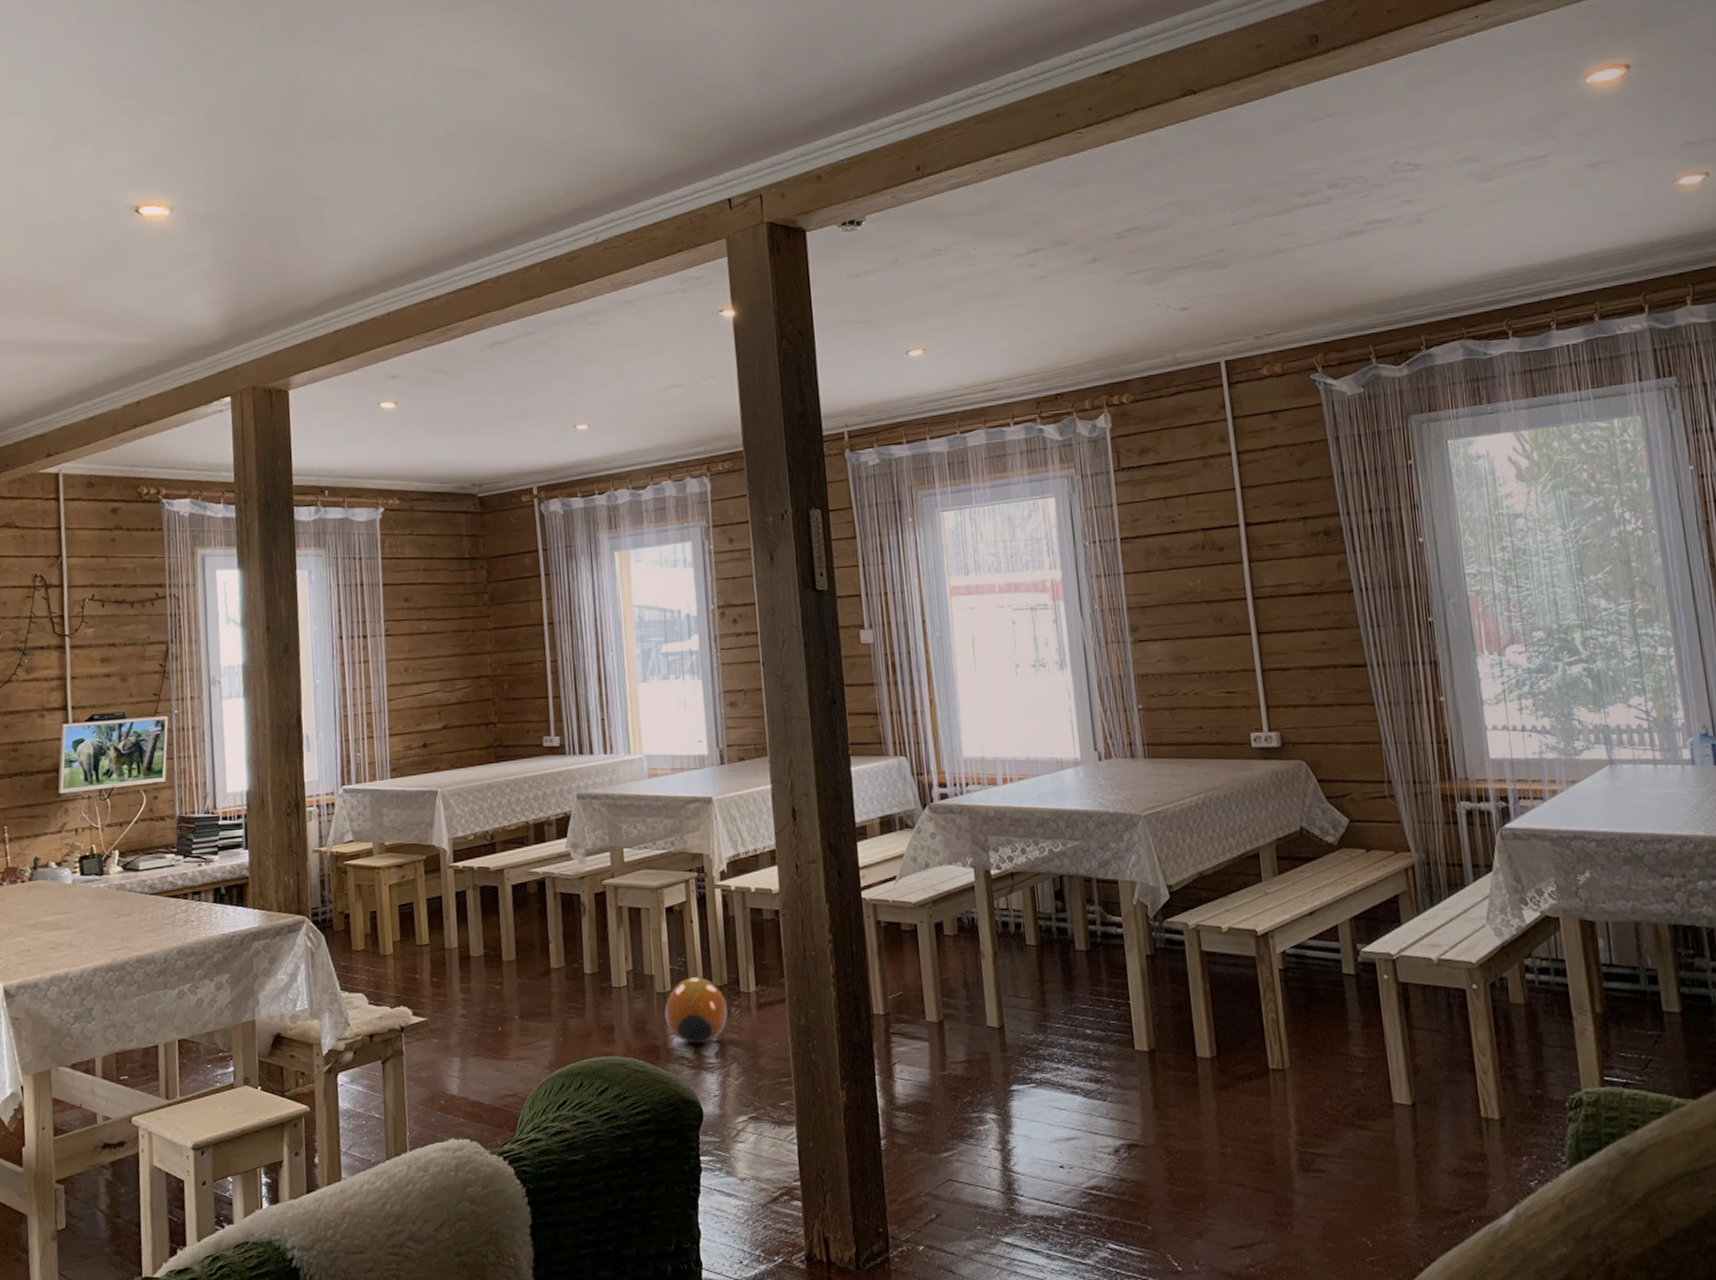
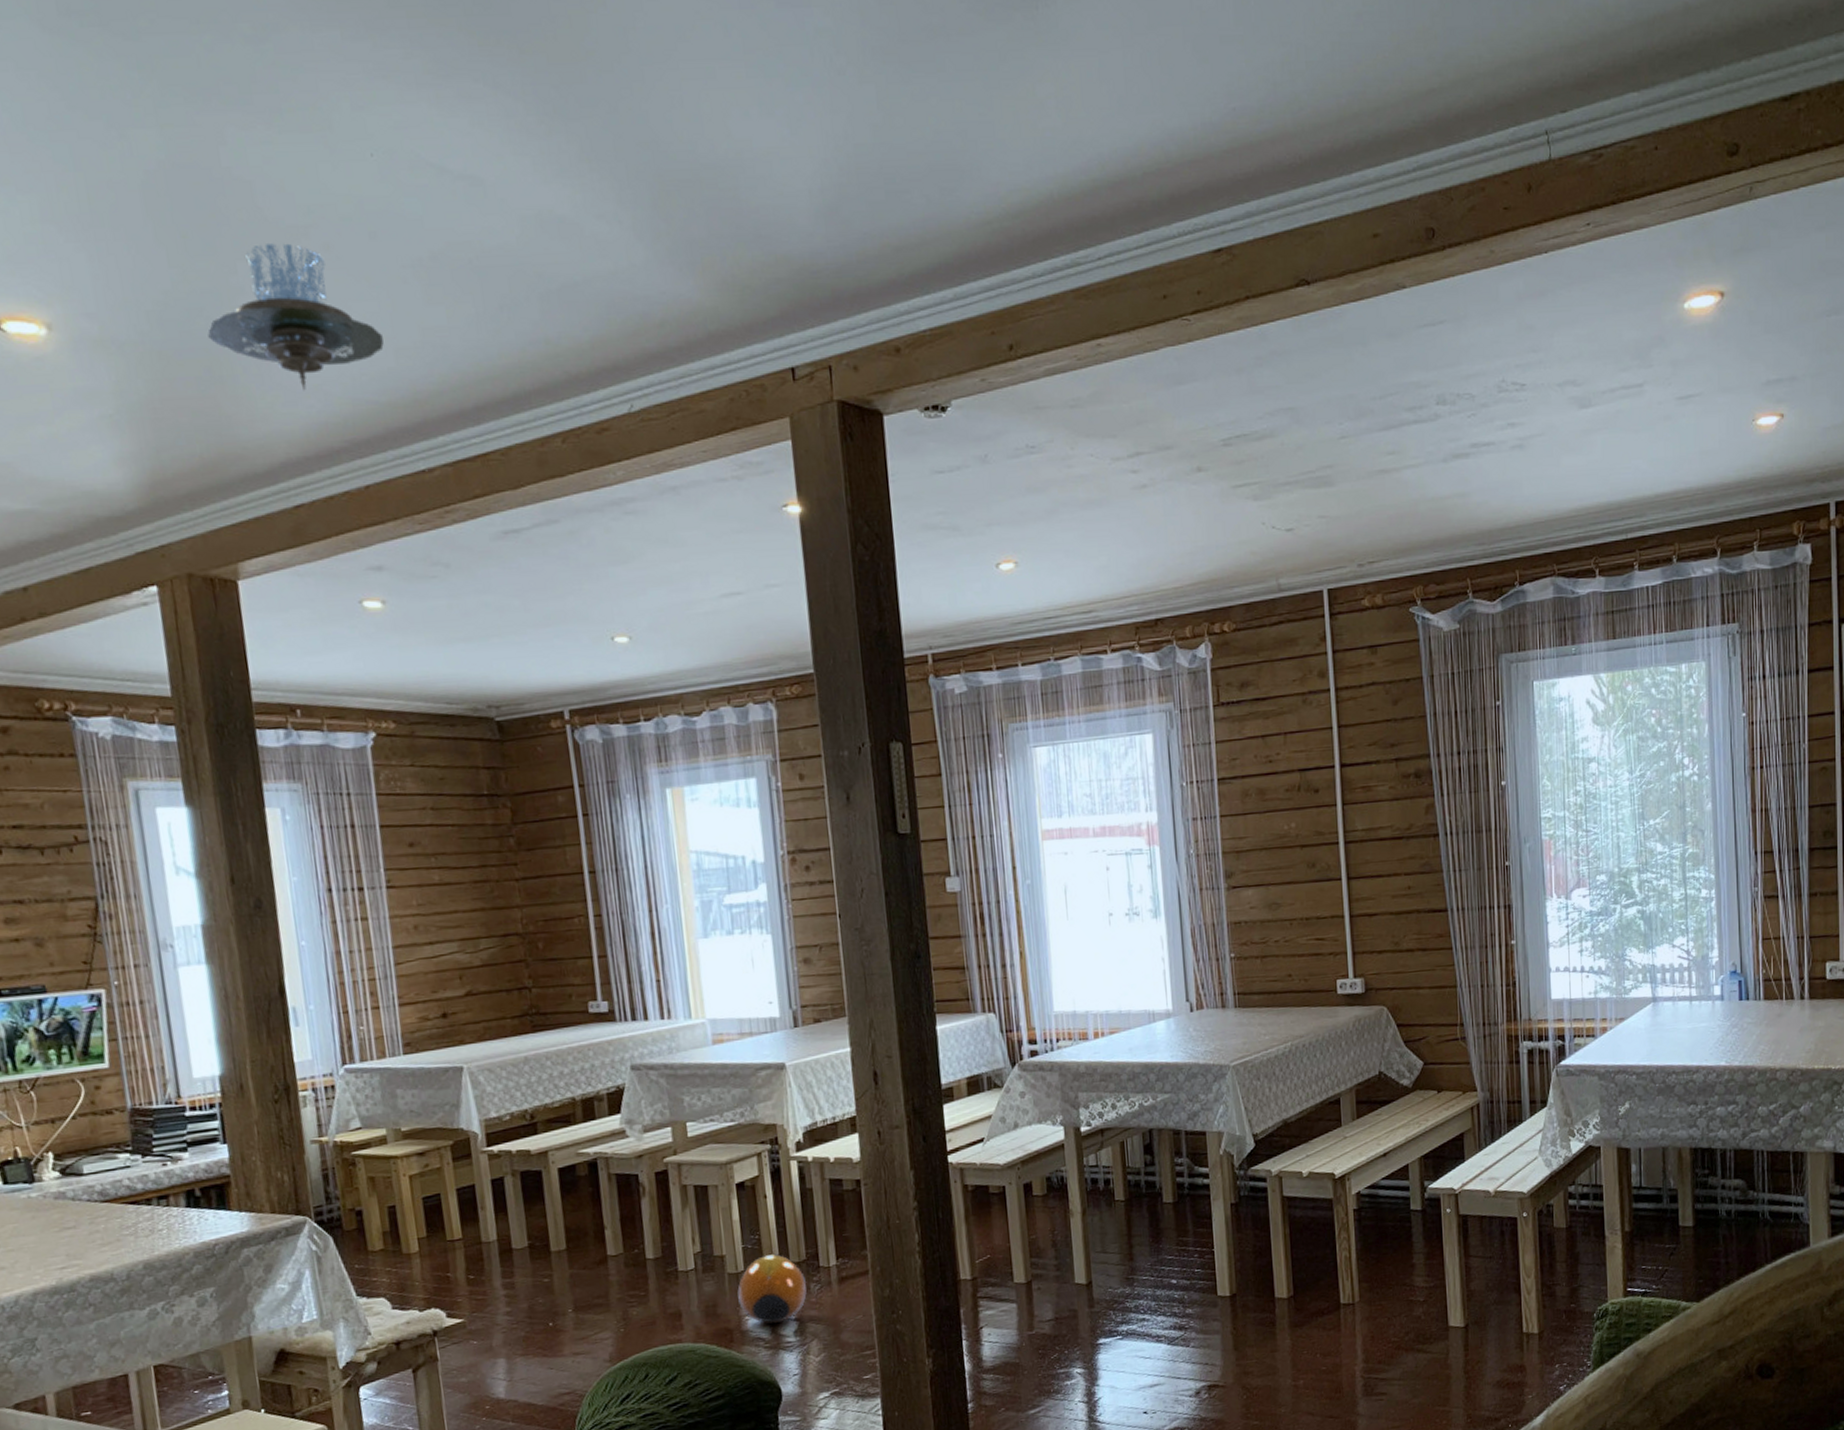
ceiling lamp: none [281,134,408,243] -> present [207,243,384,391]

